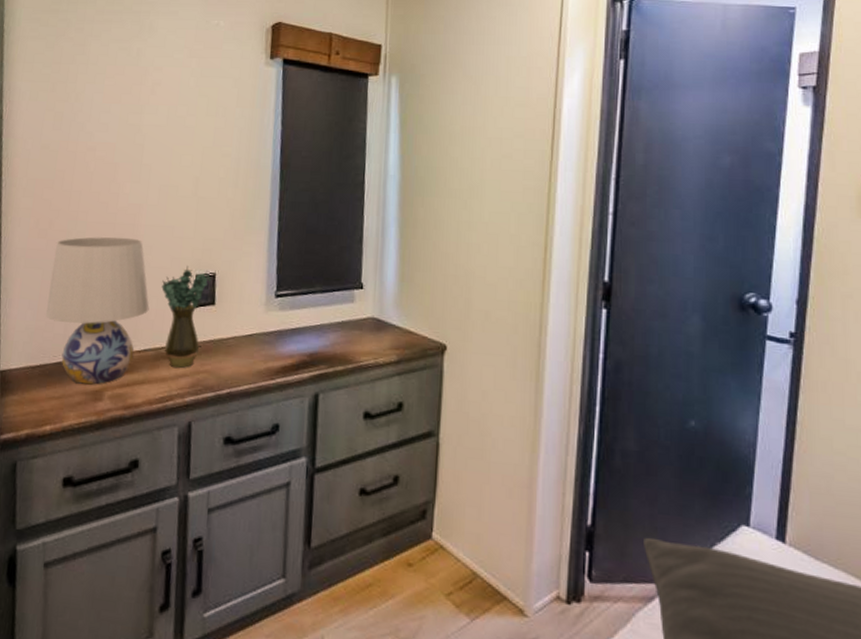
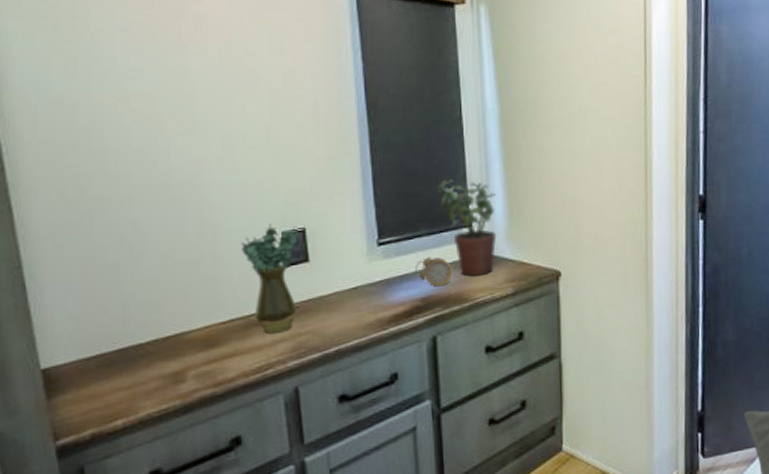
table lamp: present [46,237,149,385] -> none [93,199,229,369]
alarm clock: none [306,314,343,345] -> present [415,257,454,287]
potted plant: none [333,241,390,339] -> present [436,180,497,277]

